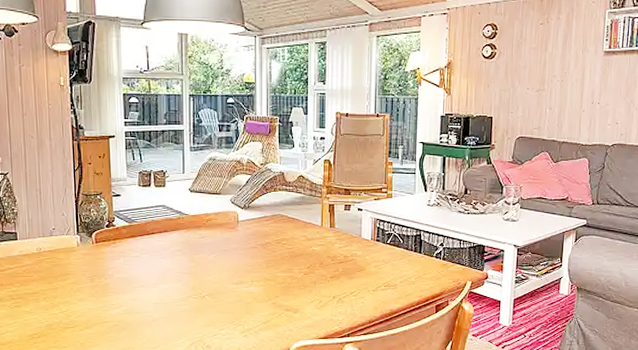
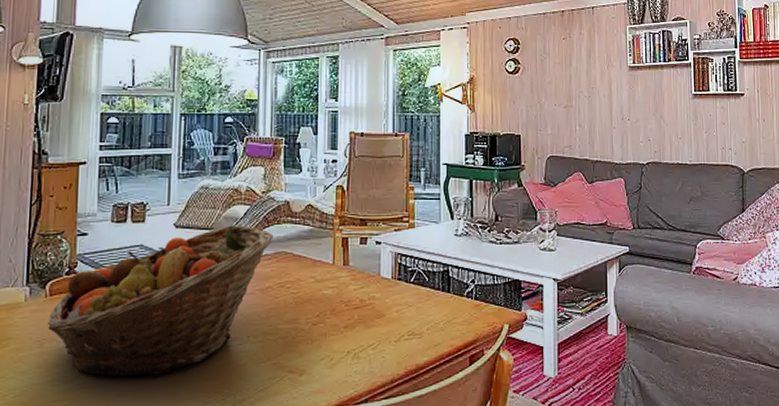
fruit basket: none [96,191,271,307] -> present [48,225,274,377]

